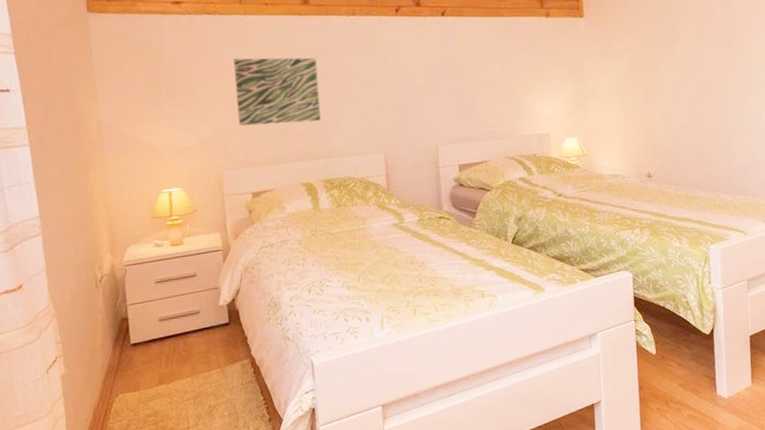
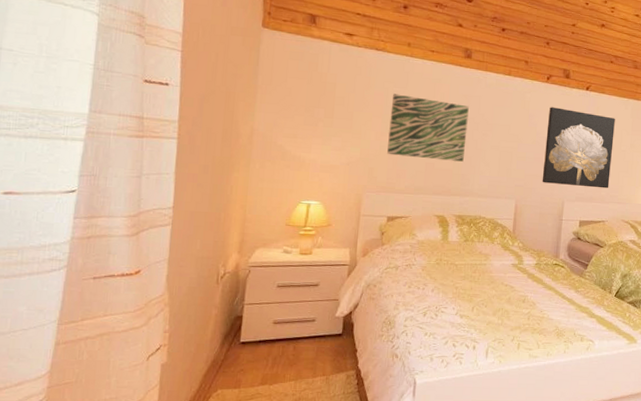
wall art: none [404,41,486,130] -> present [542,107,615,189]

